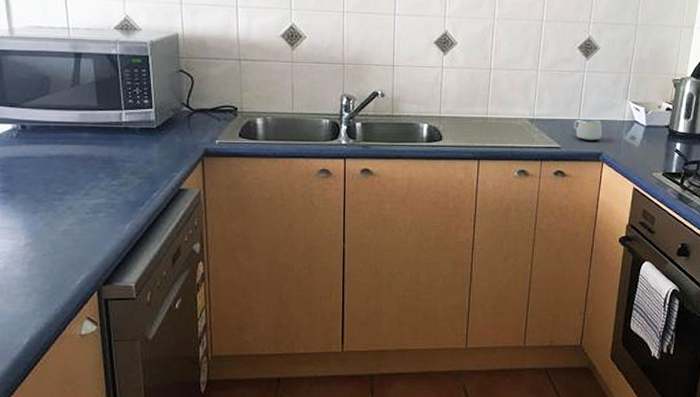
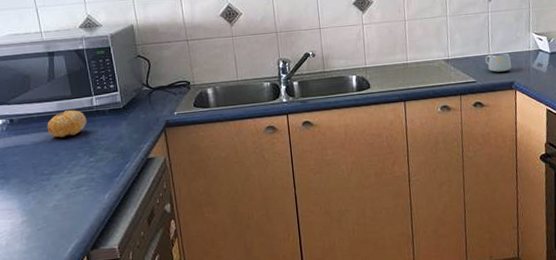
fruit: none [65,123,113,154] -> present [47,110,87,138]

